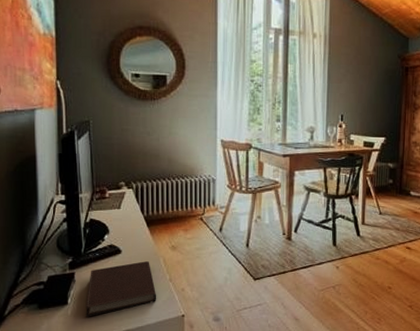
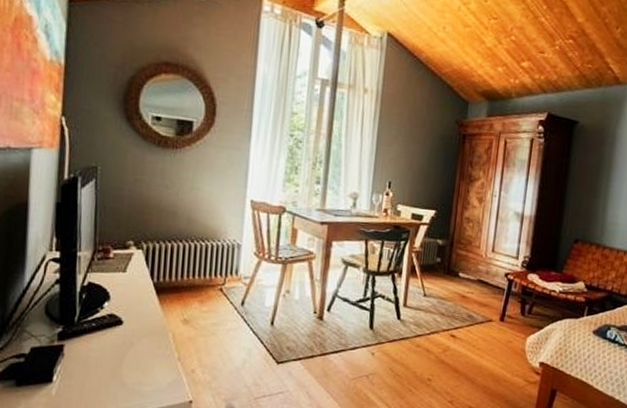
notebook: present [86,261,157,317] -> none [73,335,162,399]

